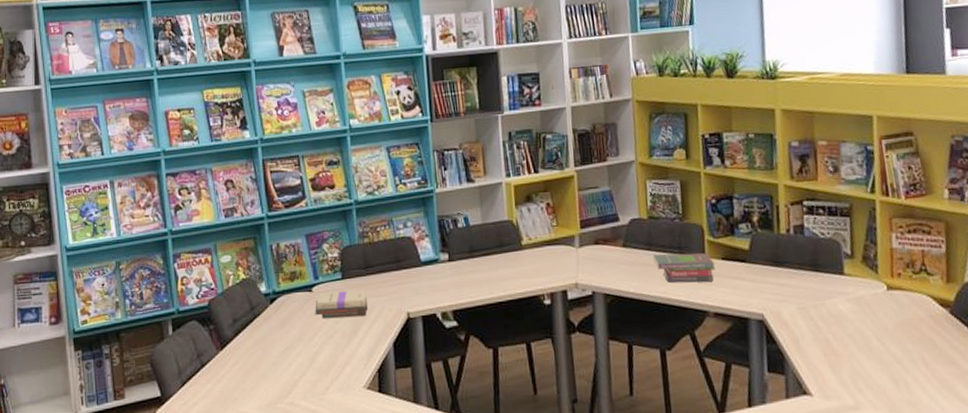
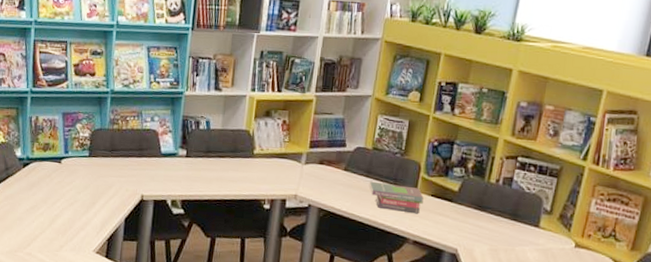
books: present [315,289,368,318] -> none [61,165,109,191]

